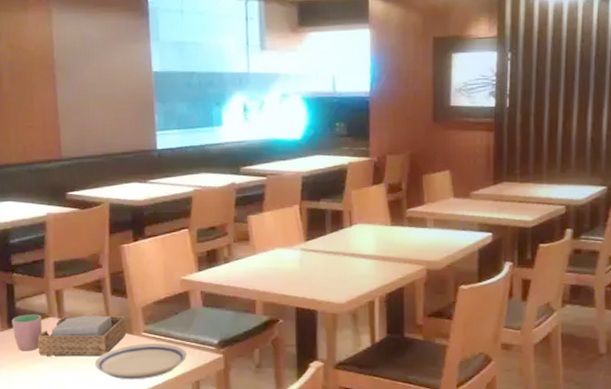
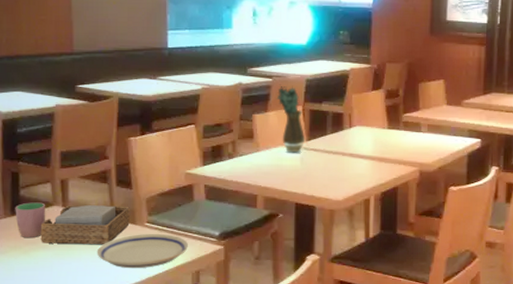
vase: none [271,182,303,255] -> present [276,84,304,153]

